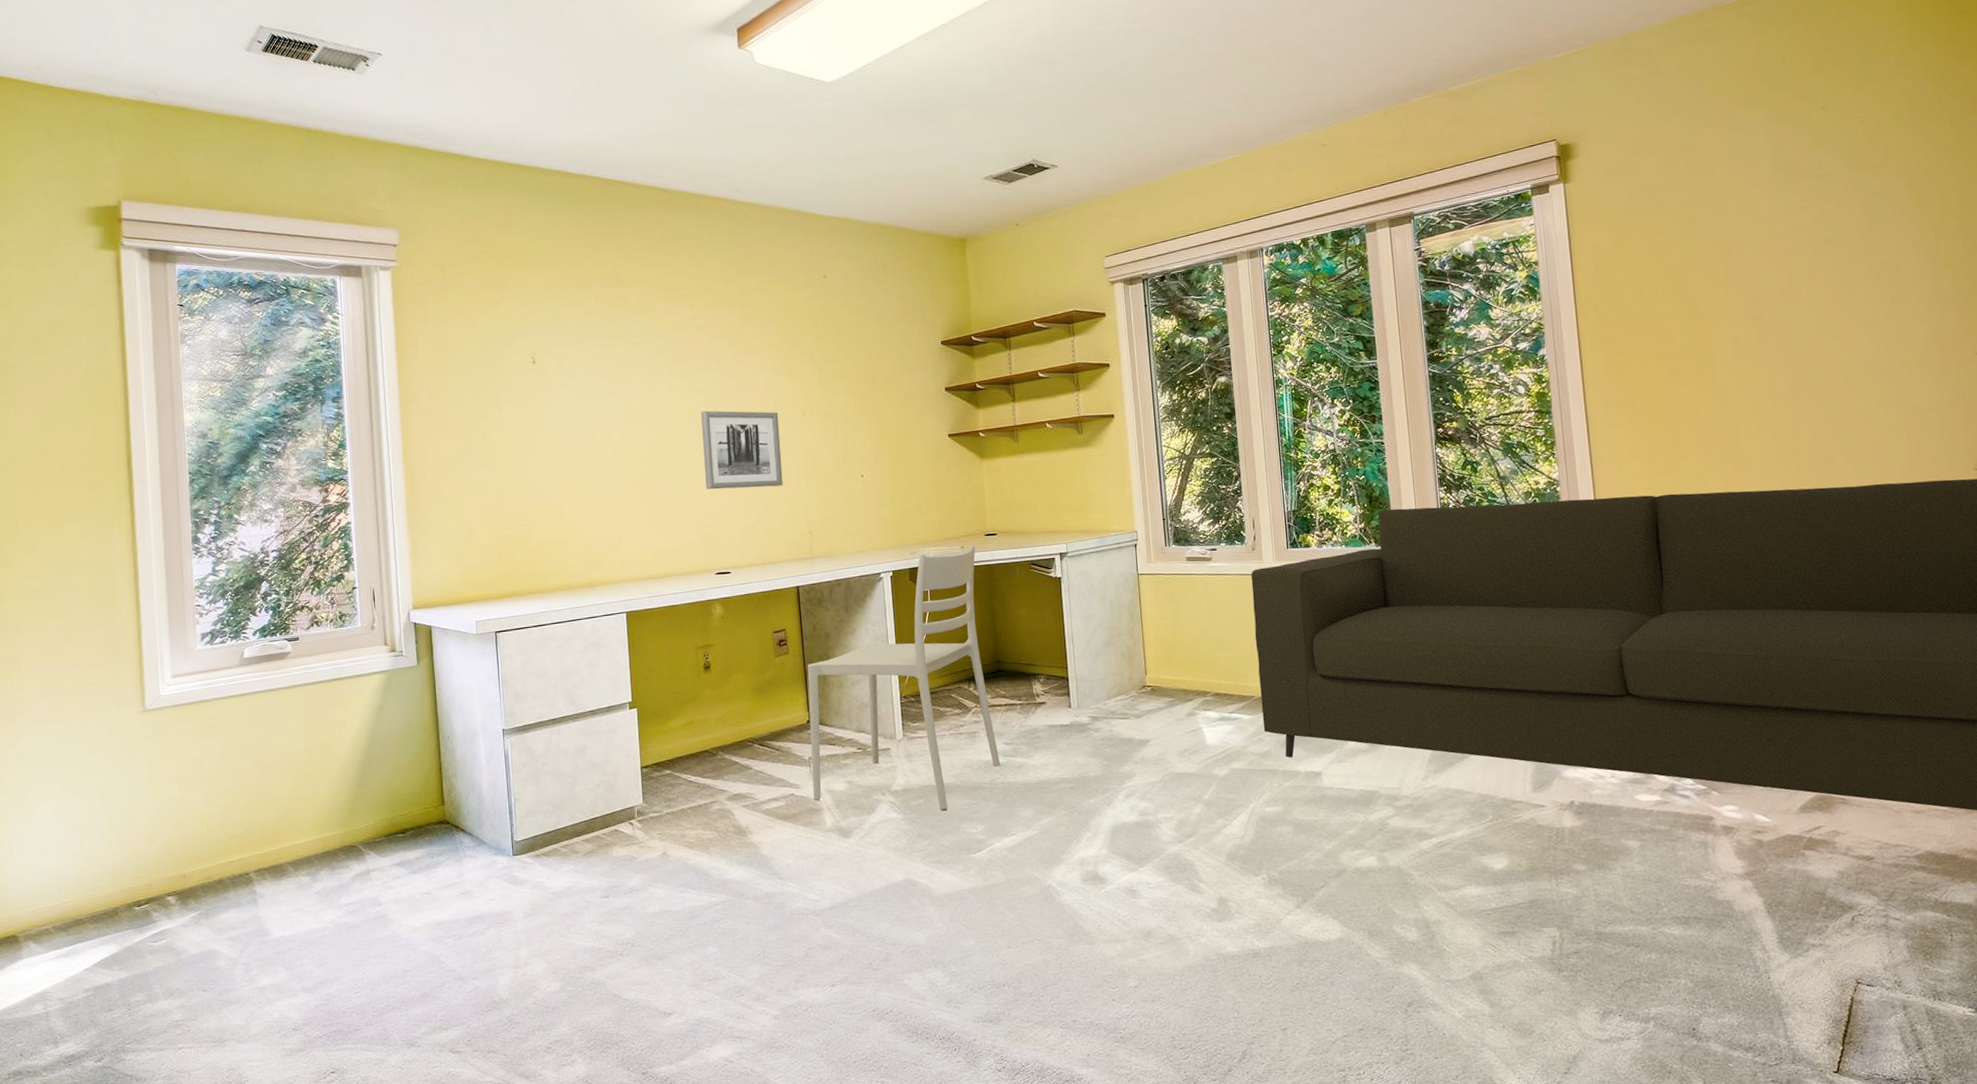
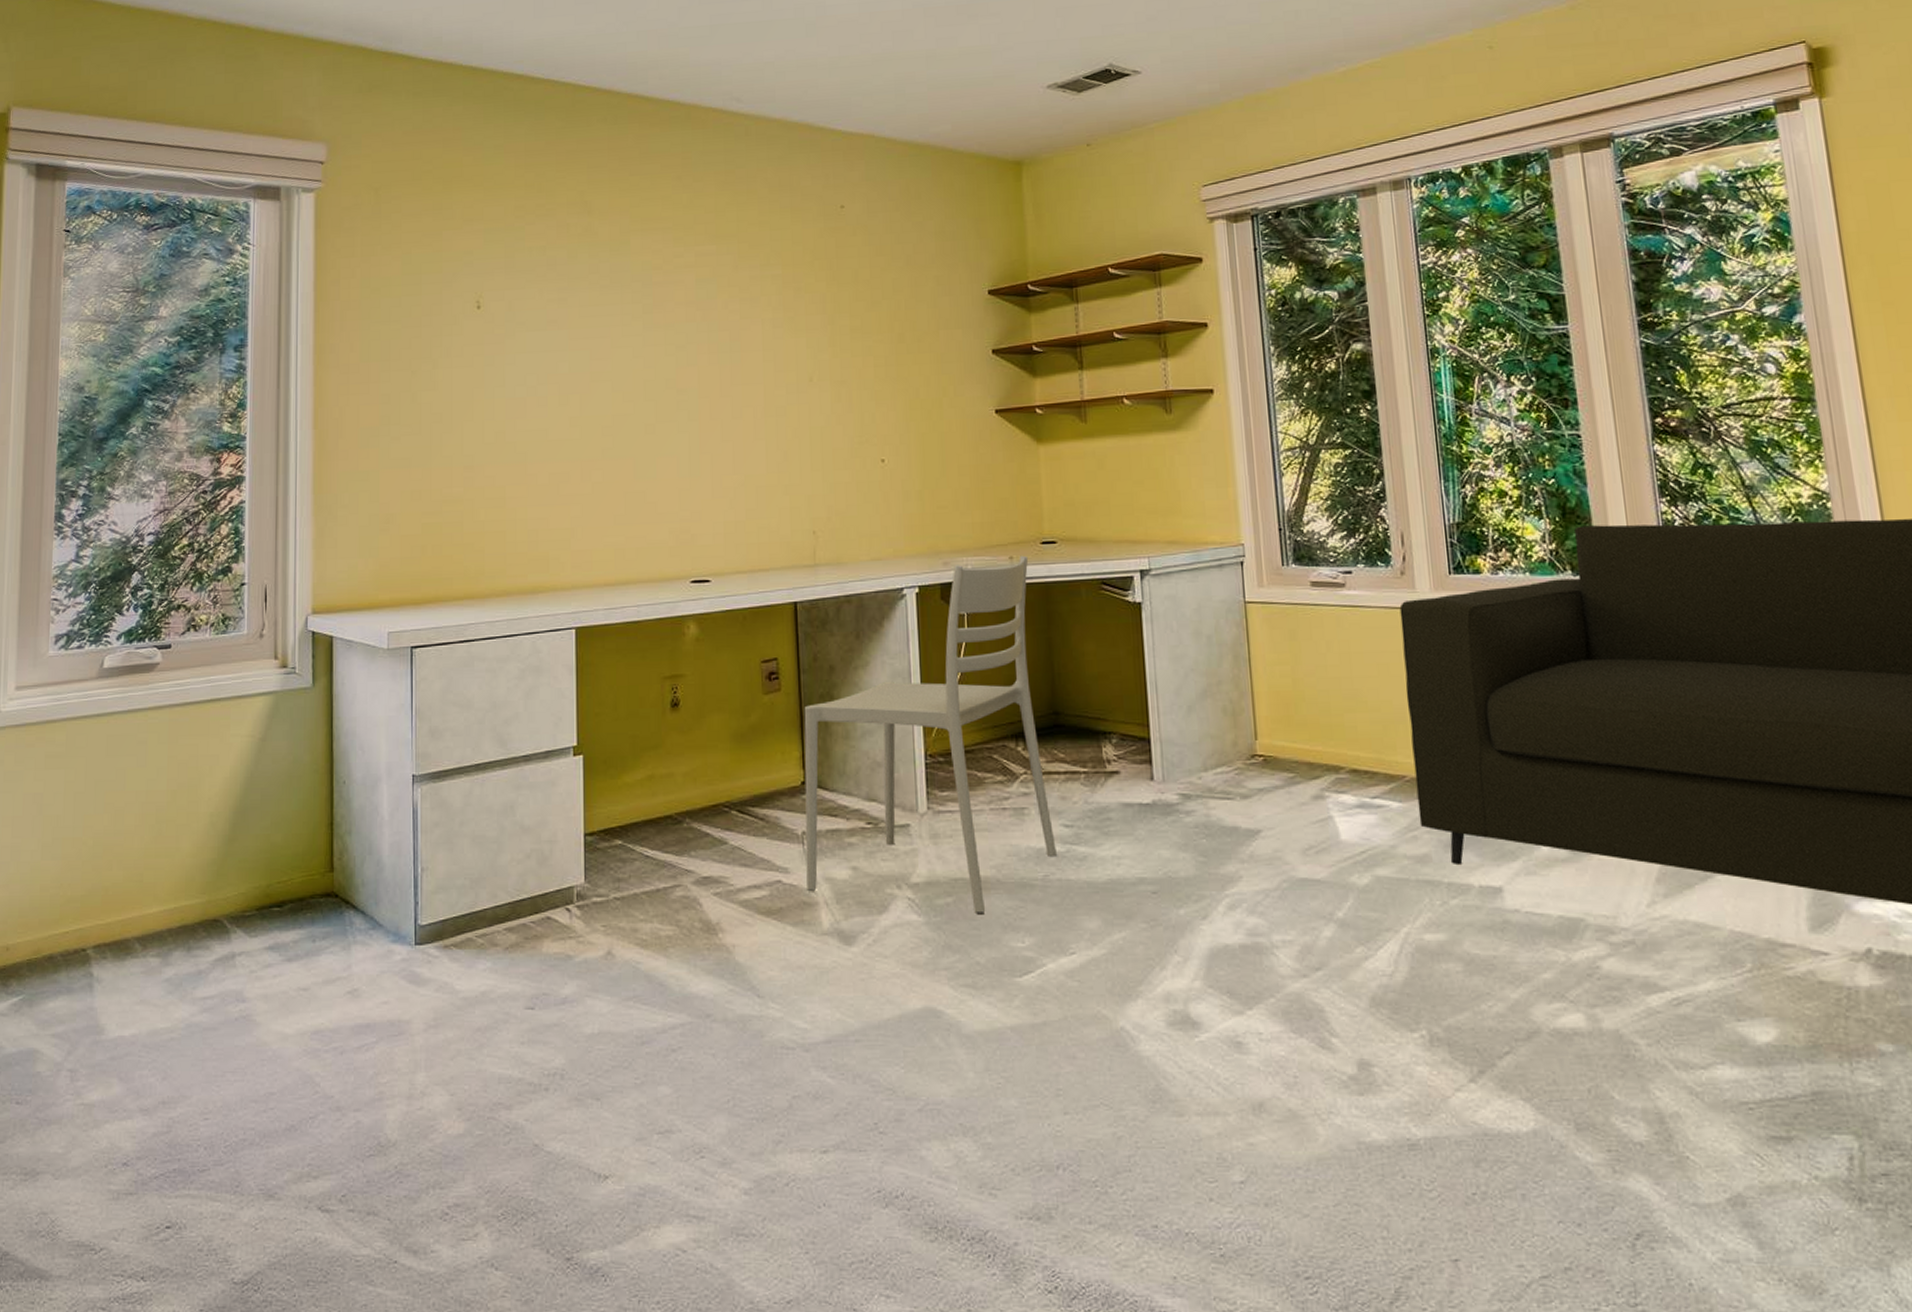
wall art: present [701,410,783,490] -> none [681,372,781,473]

